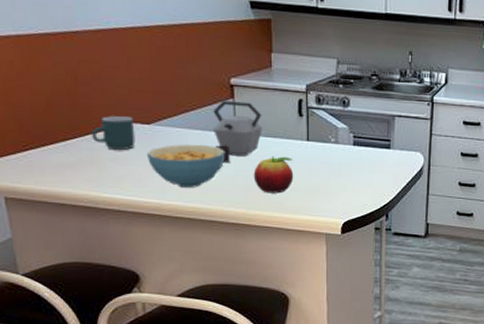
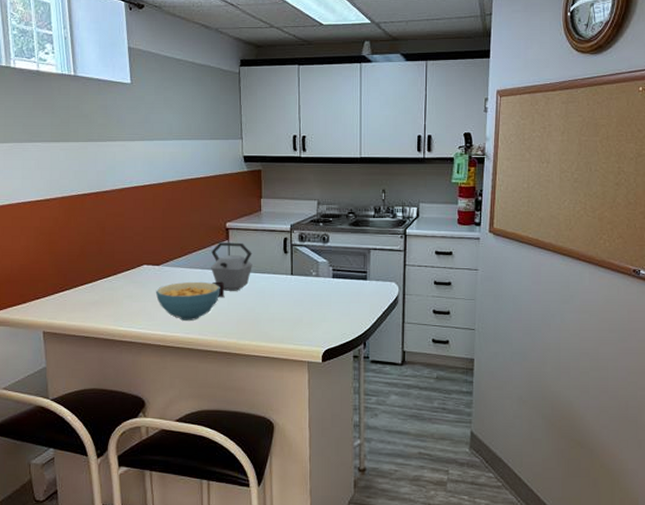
mug: present [91,116,136,151] -> none [113,260,147,289]
fruit: present [253,156,294,194] -> none [244,290,279,324]

